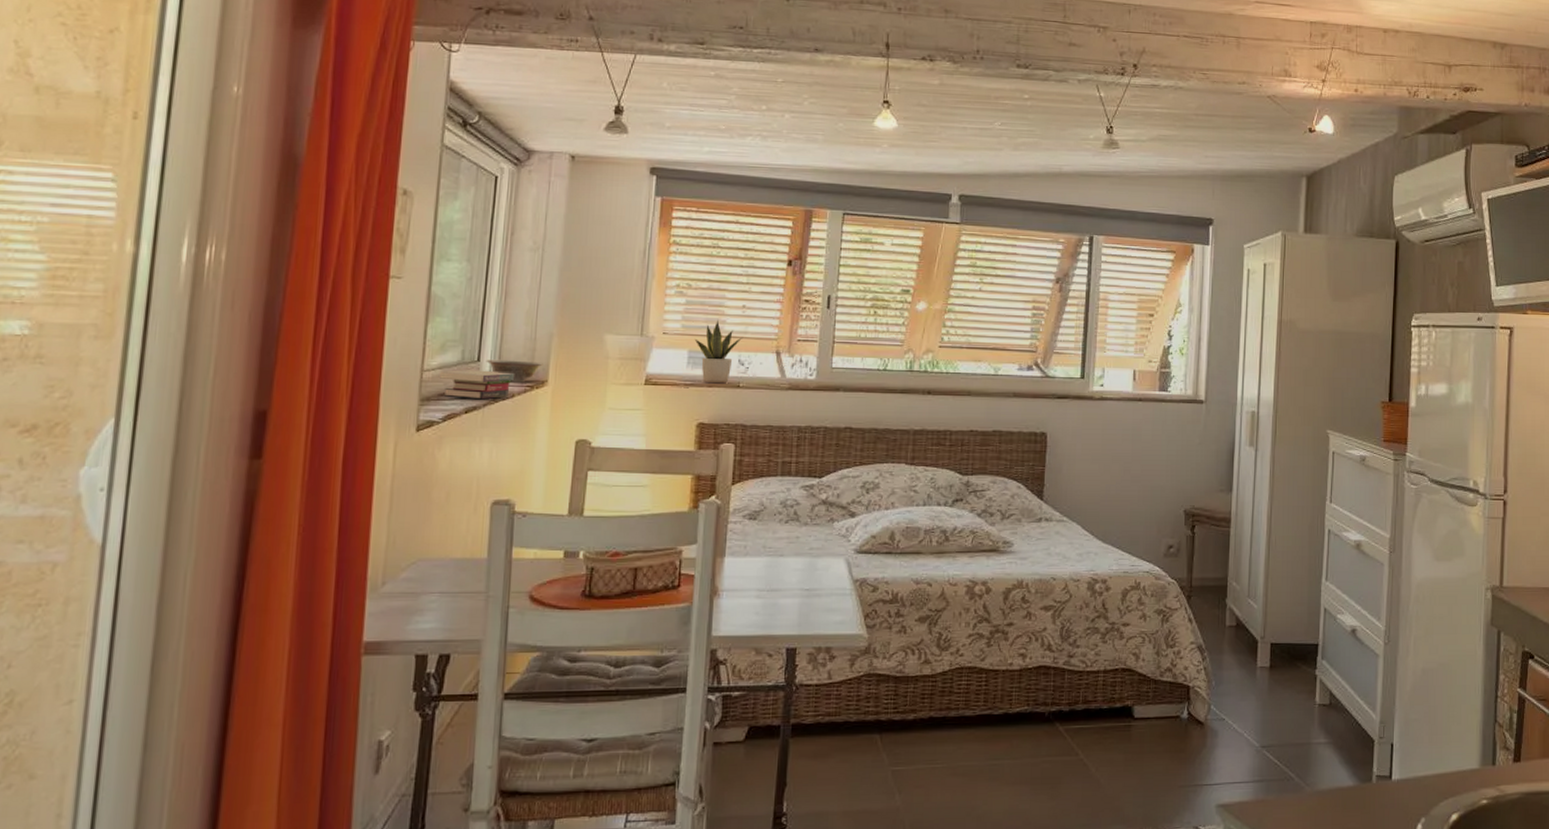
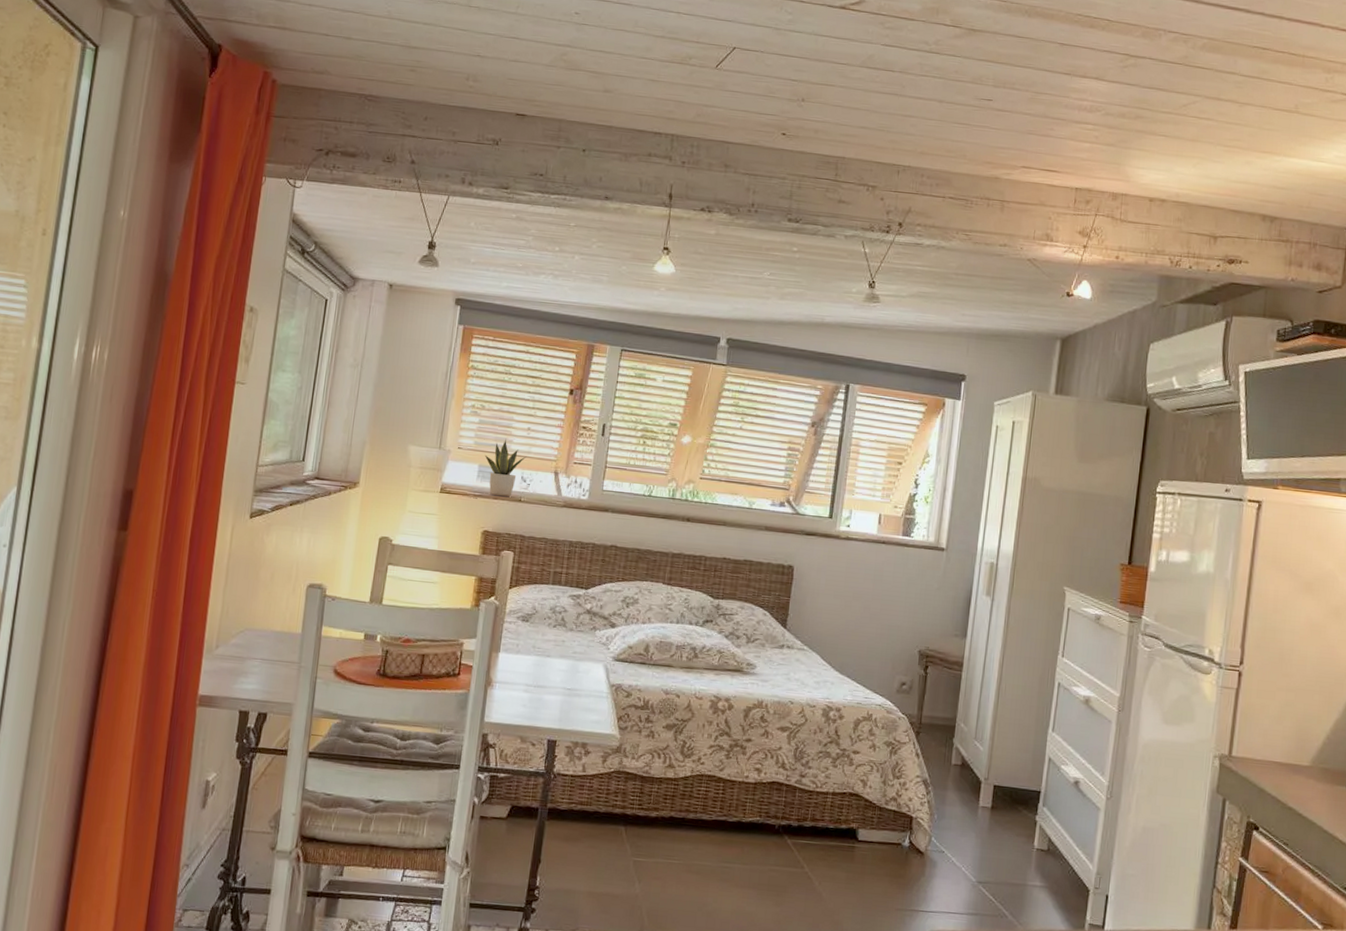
books: present [440,370,515,400] -> none [271,467,333,495]
decorative bowl: present [486,359,543,383] -> none [309,460,356,483]

